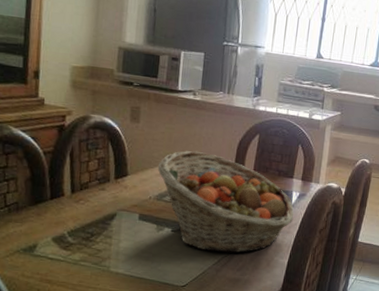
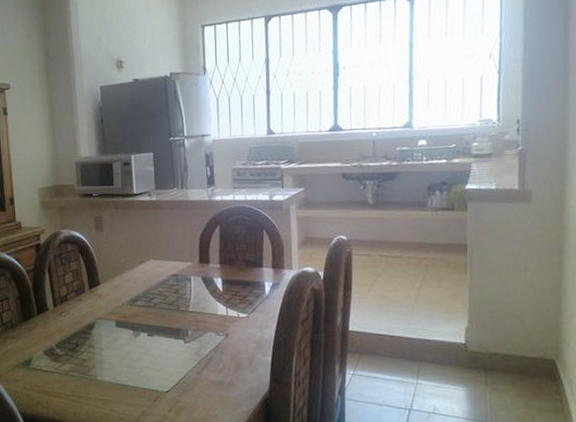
fruit basket: present [157,150,294,253] -> none [126,251,270,354]

